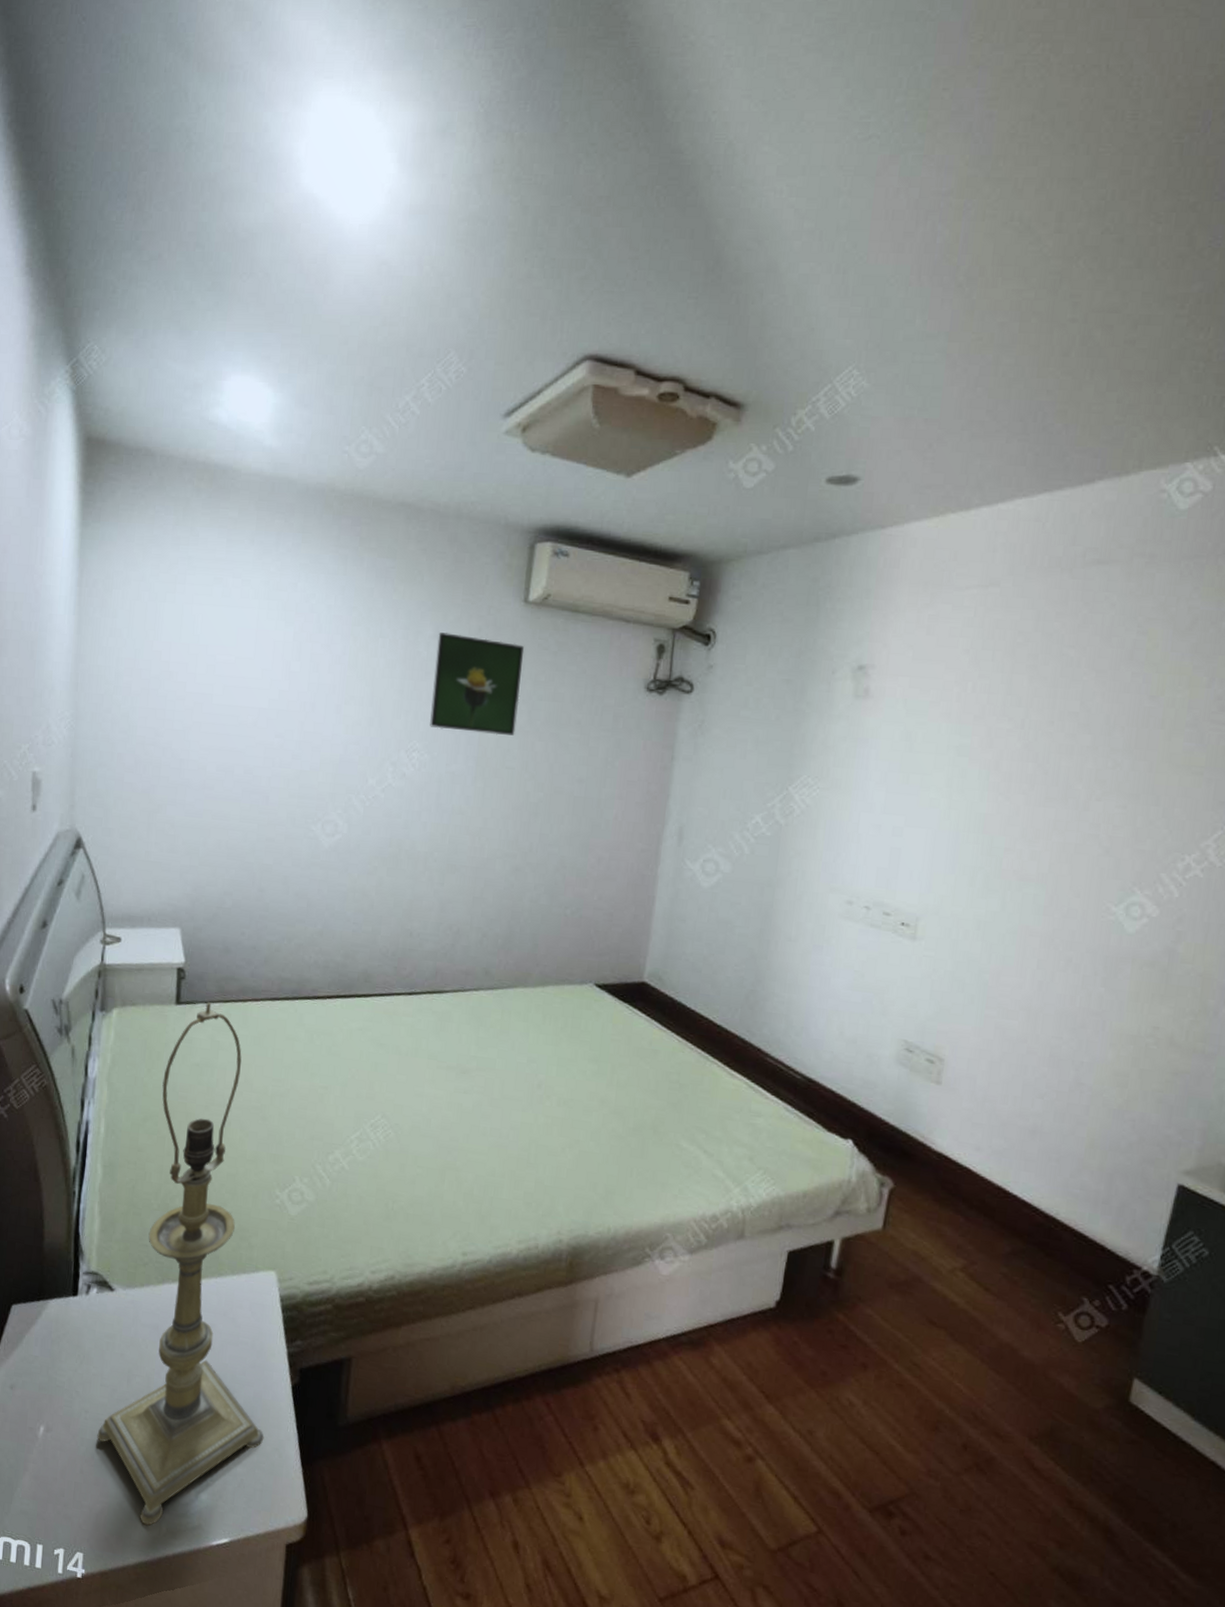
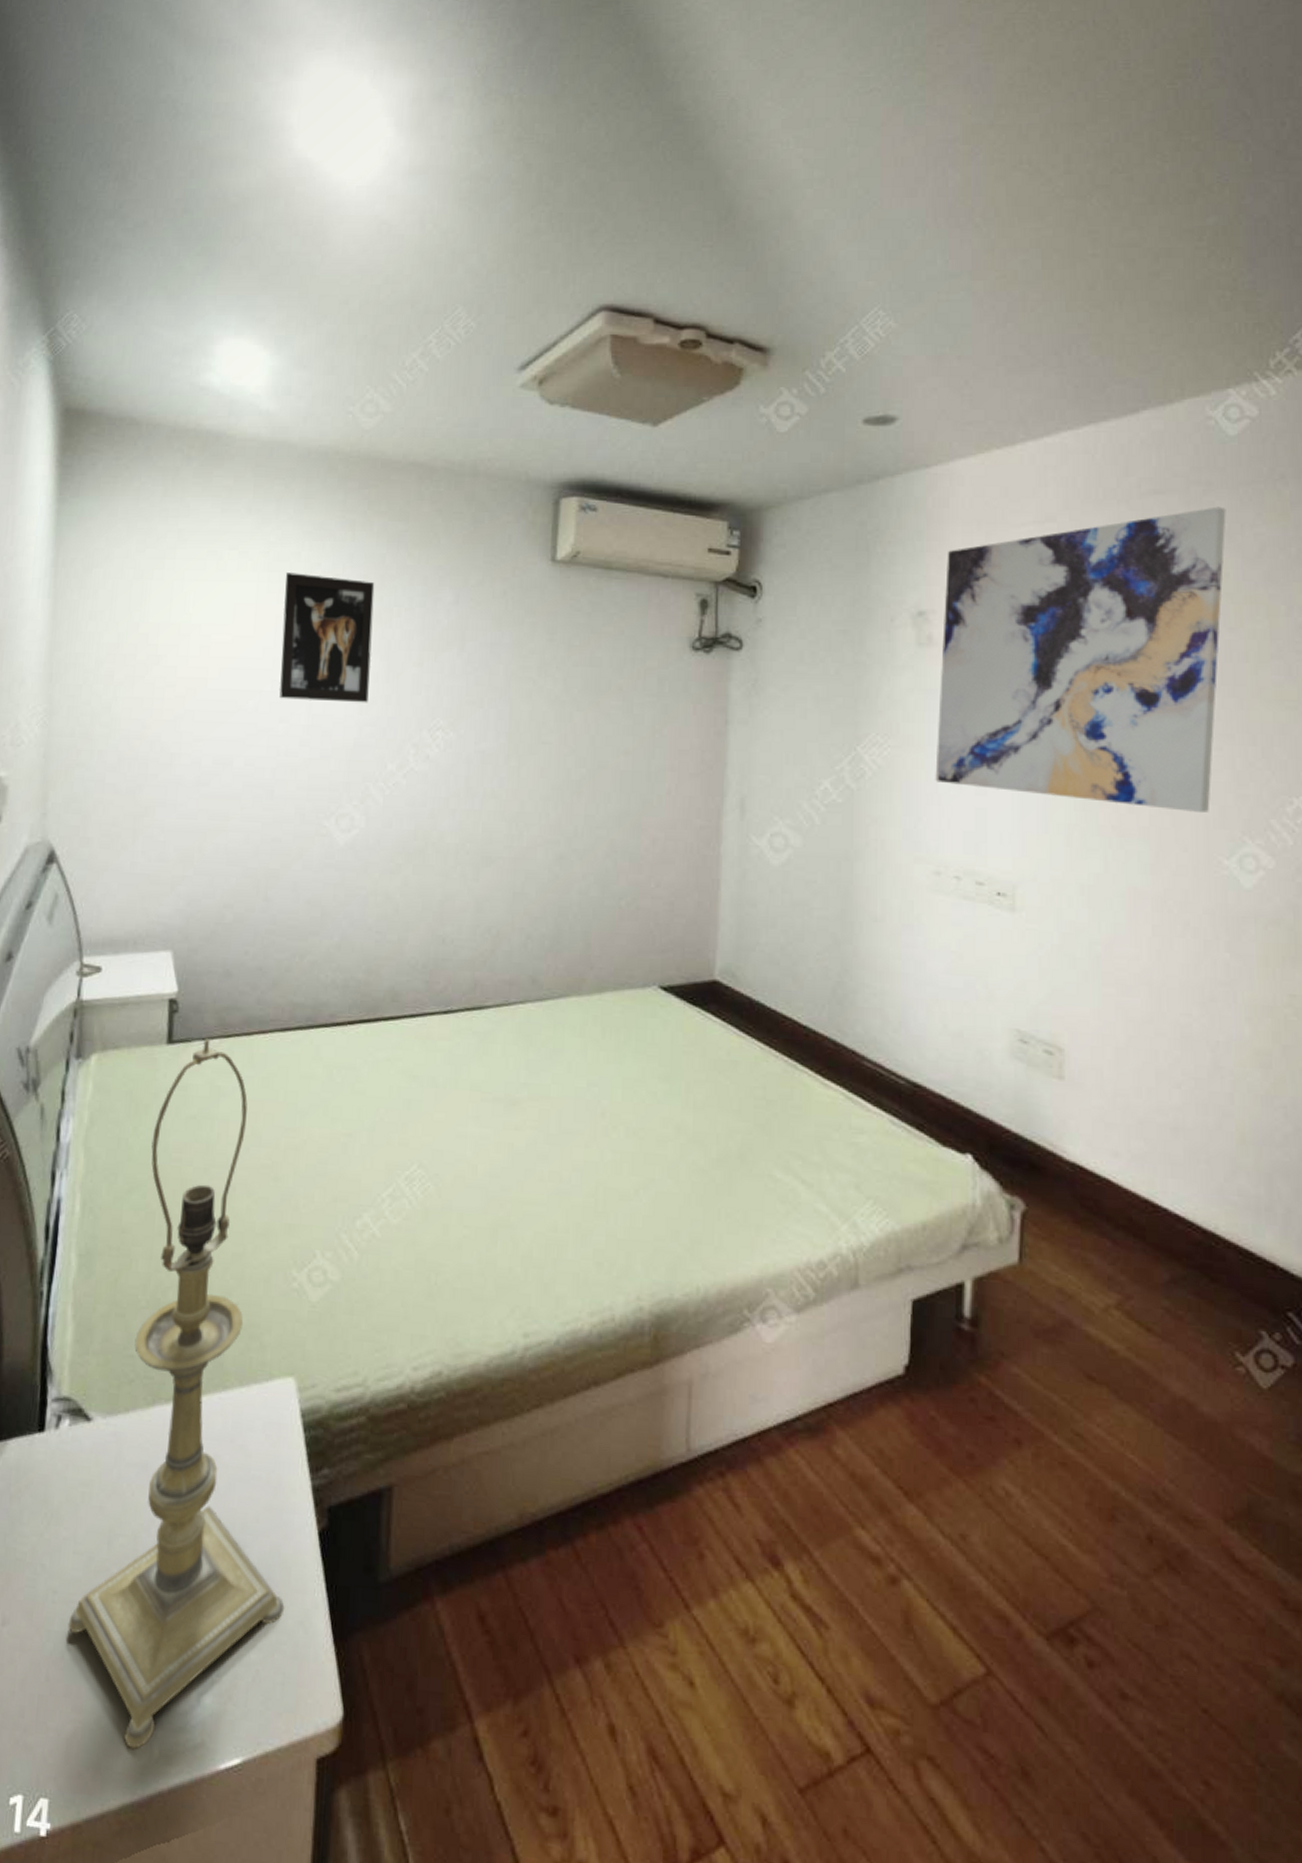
wall art: none [275,601,363,724] -> present [279,573,375,703]
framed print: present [430,632,525,736] -> none [454,598,555,707]
wall art: none [857,579,1165,864] -> present [935,506,1226,812]

